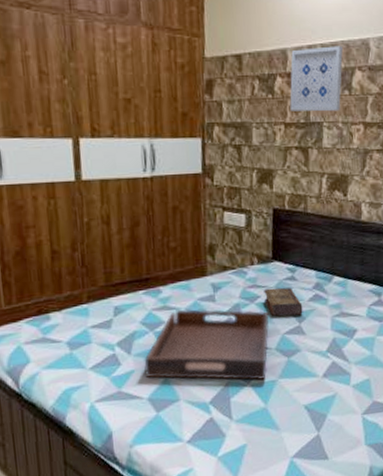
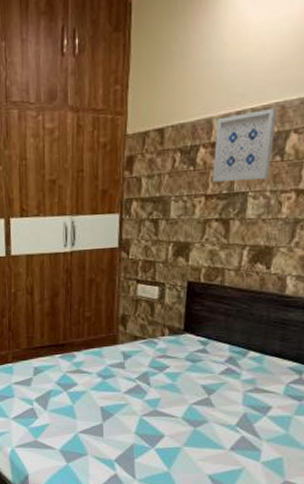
serving tray: present [144,309,270,380] -> none [58,373,177,445]
book: present [264,287,303,317] -> none [173,359,213,388]

